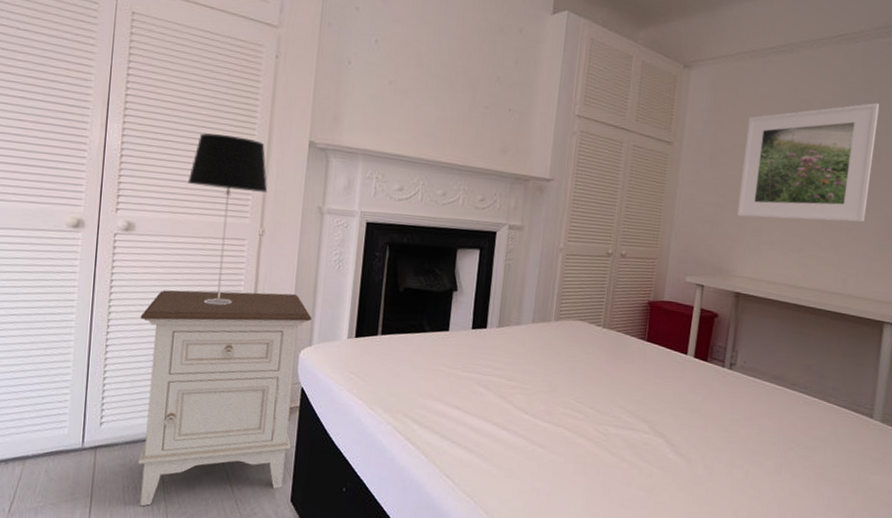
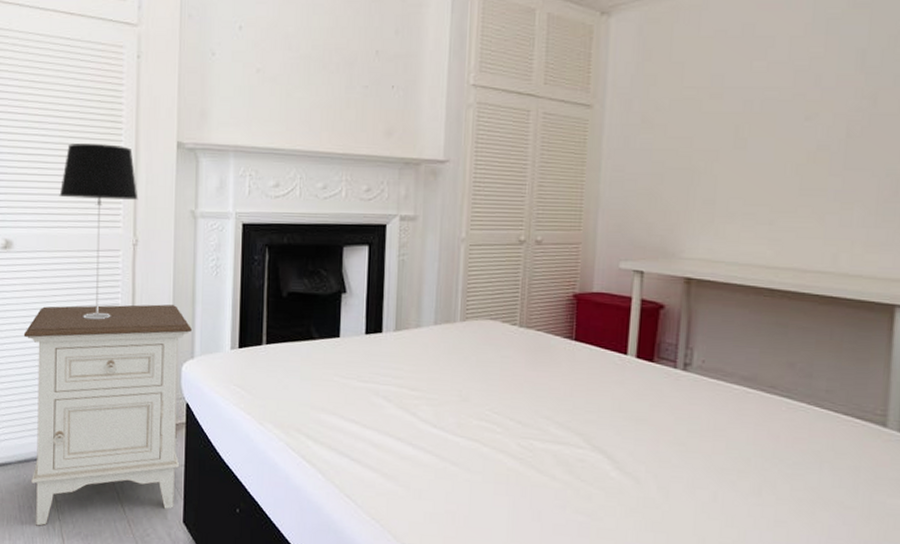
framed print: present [737,102,880,223] -> none [682,28,872,186]

